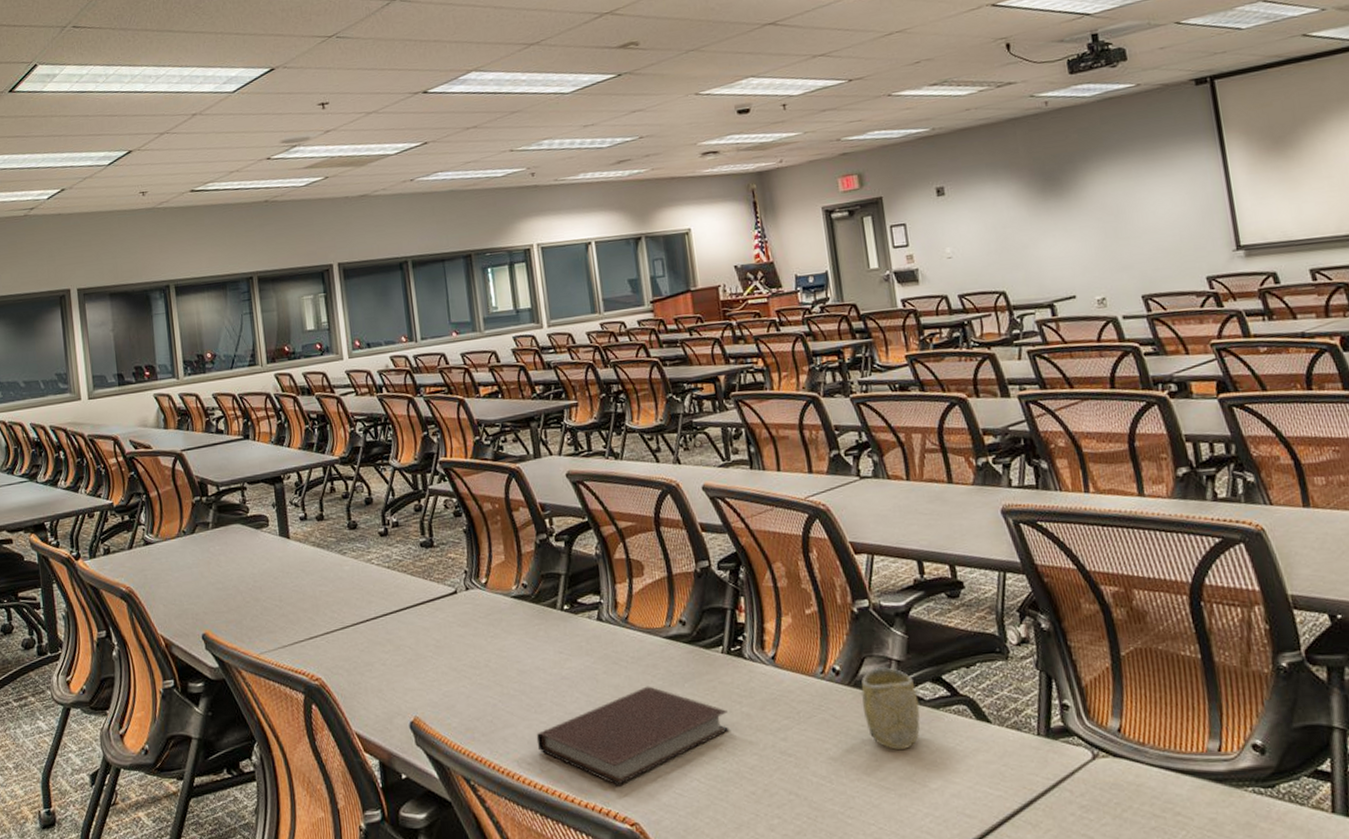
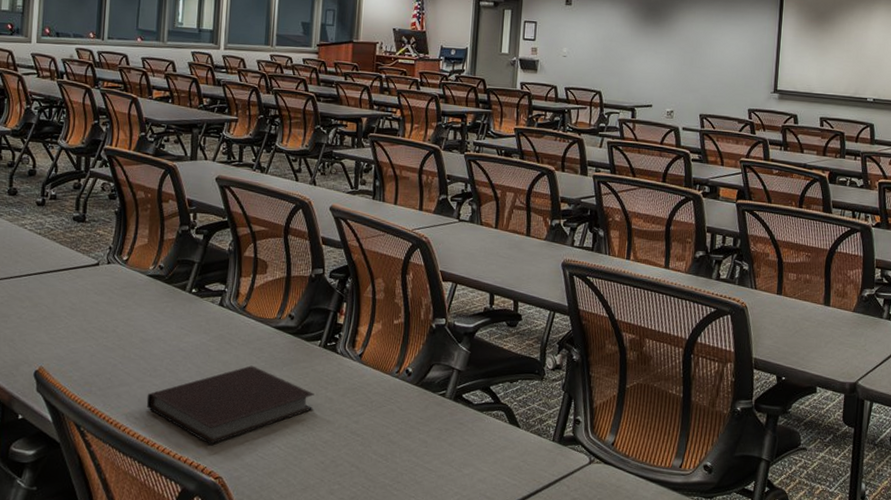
cup: present [861,667,920,750] -> none [423,374,469,440]

